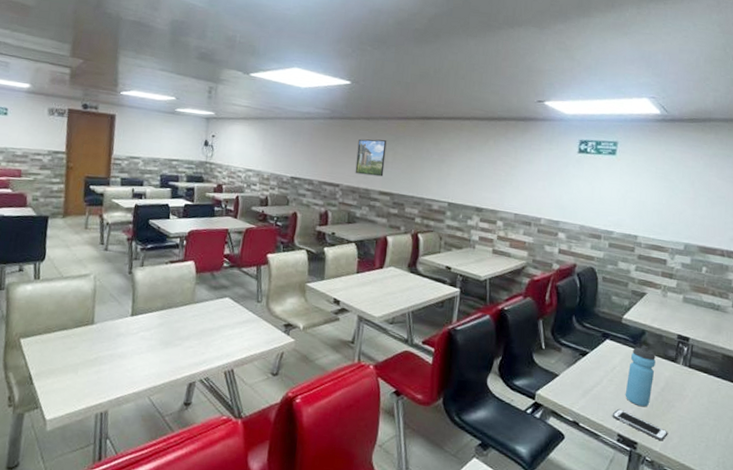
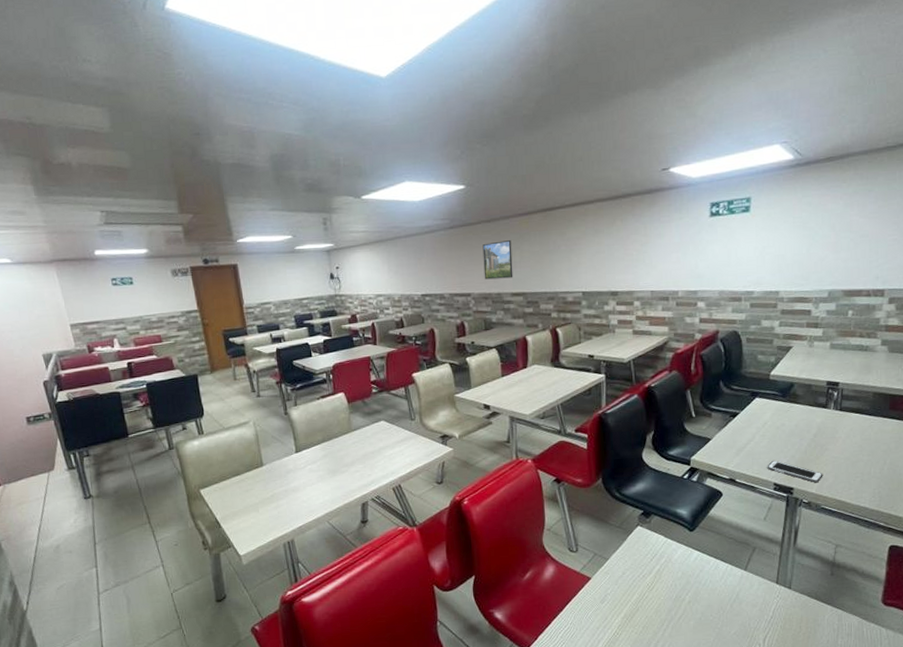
water bottle: present [625,345,656,407] -> none [778,397,806,455]

